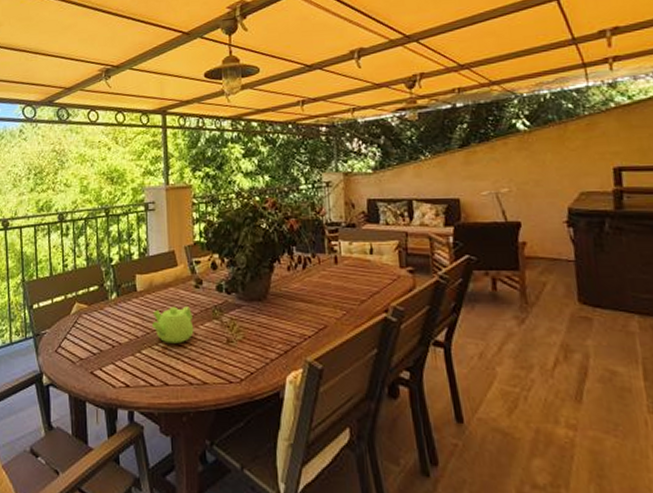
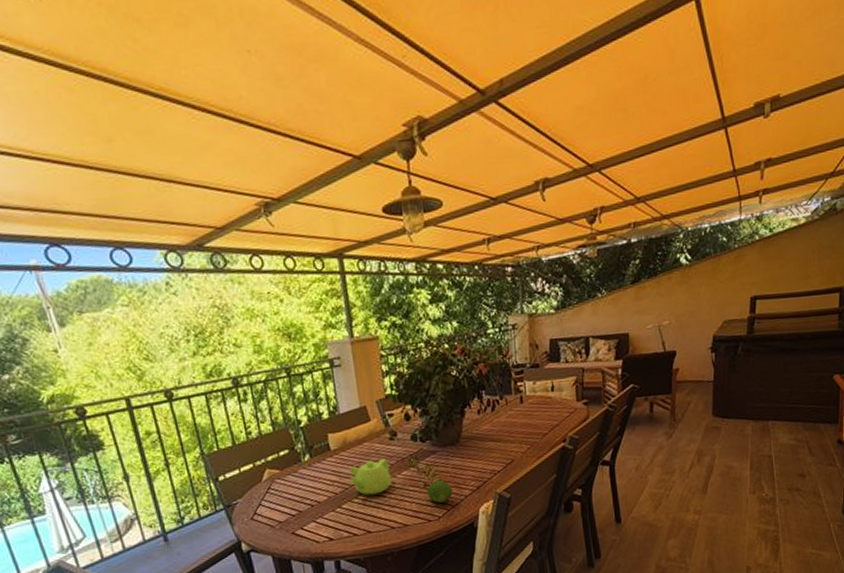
fruit: none [230,337,257,363] -> present [427,479,453,503]

